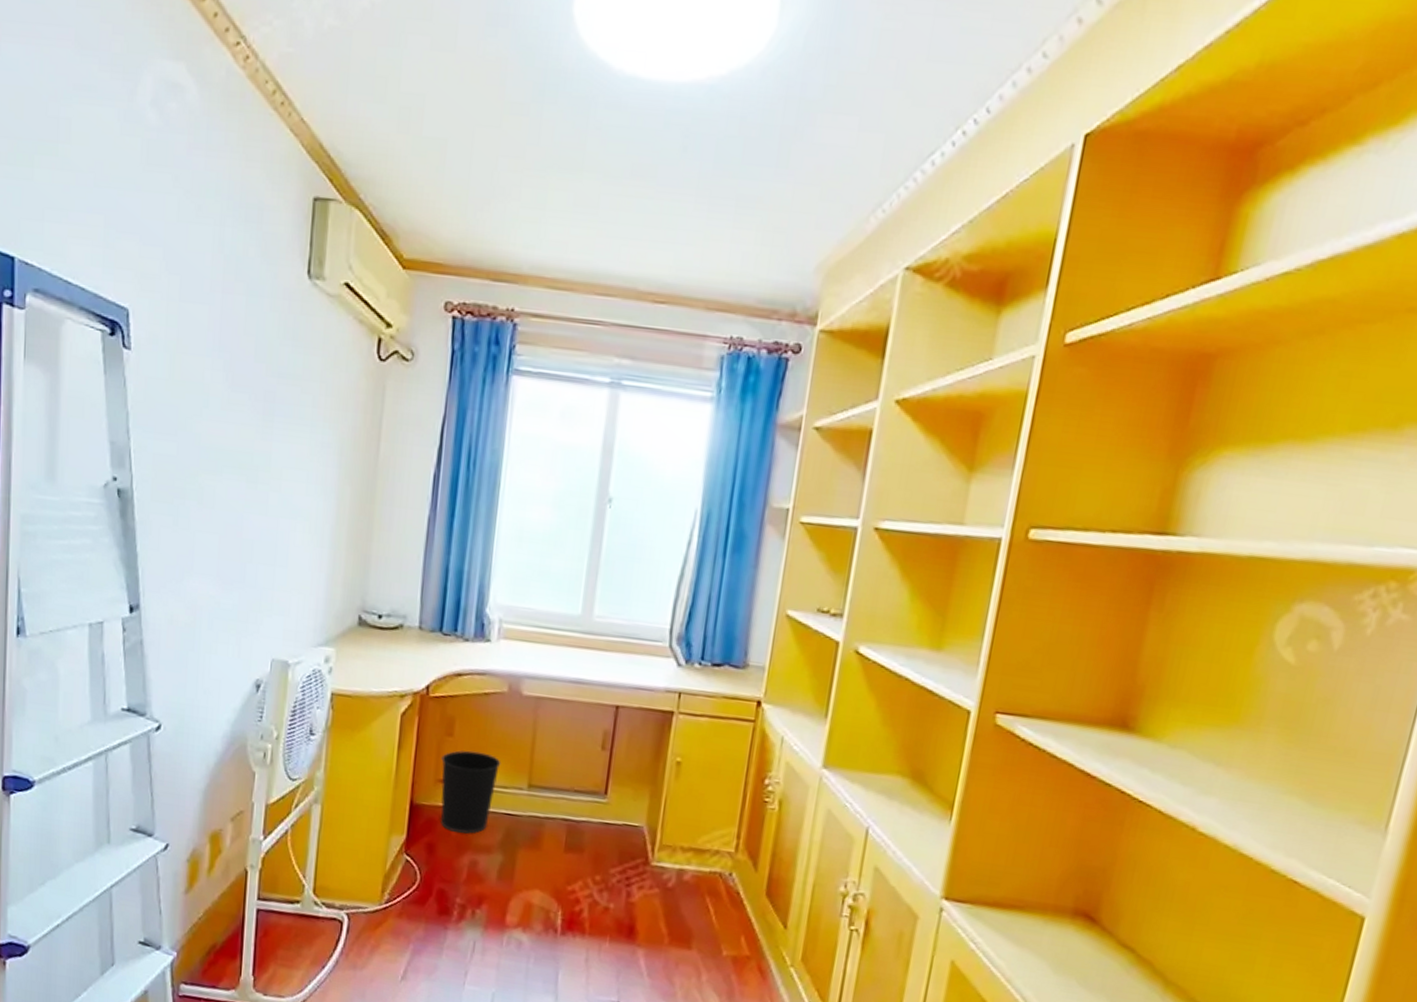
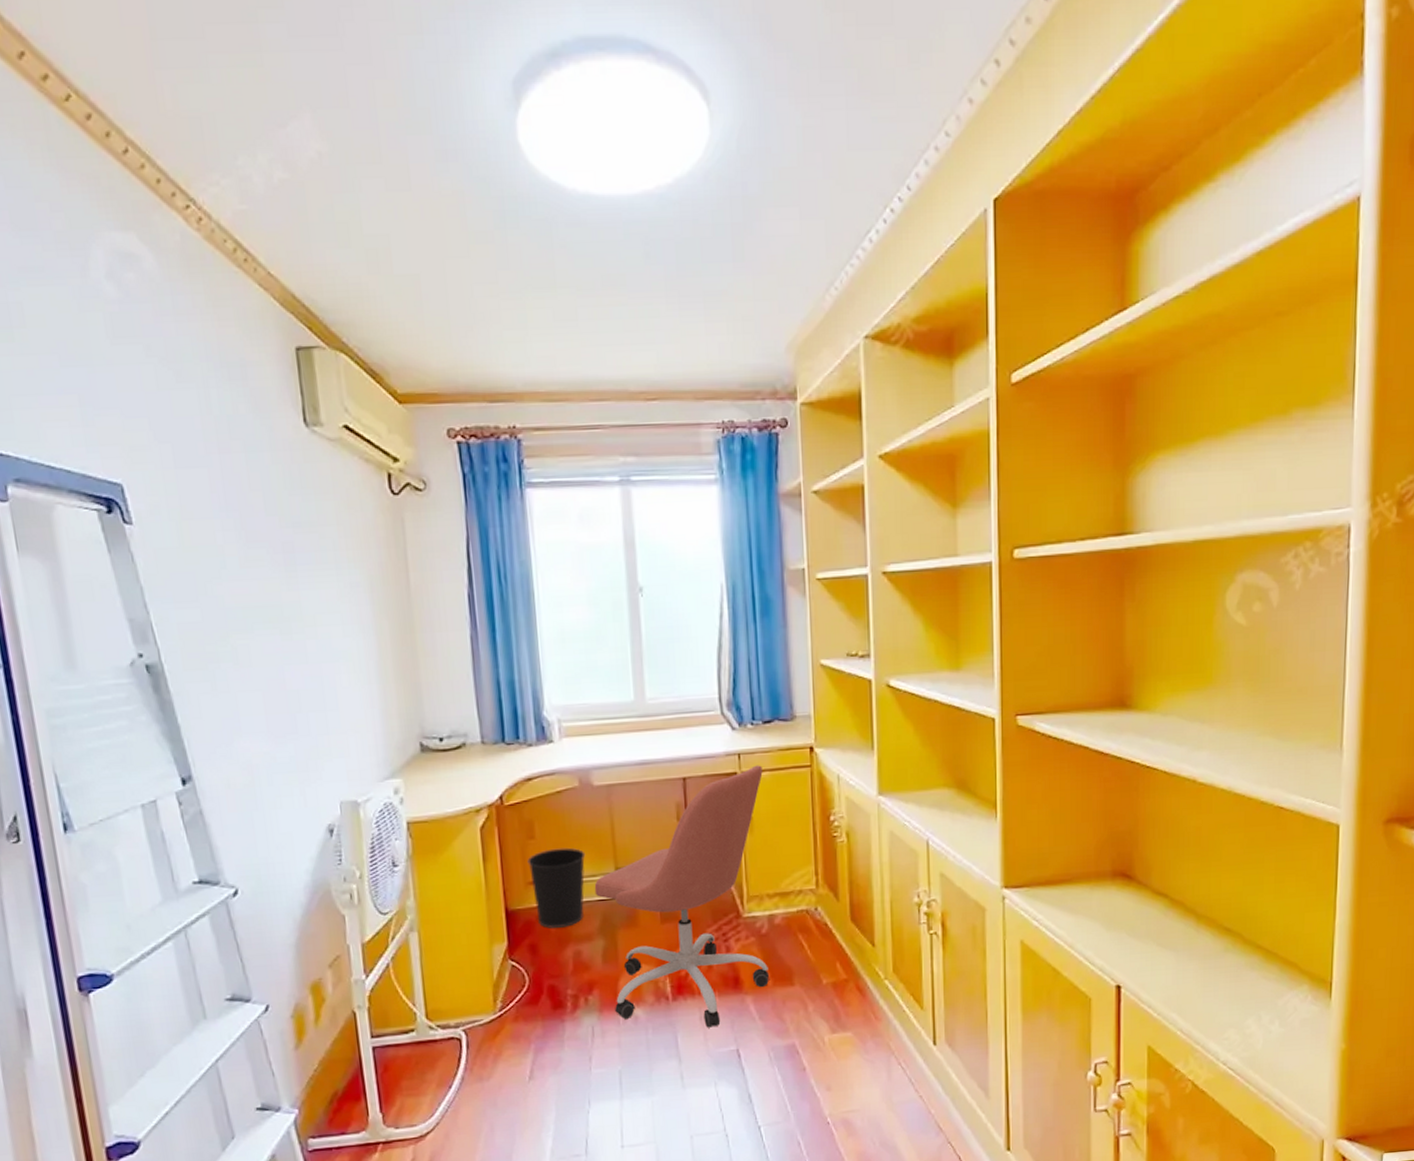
office chair: none [500,708,702,972] -> present [594,765,770,1028]

